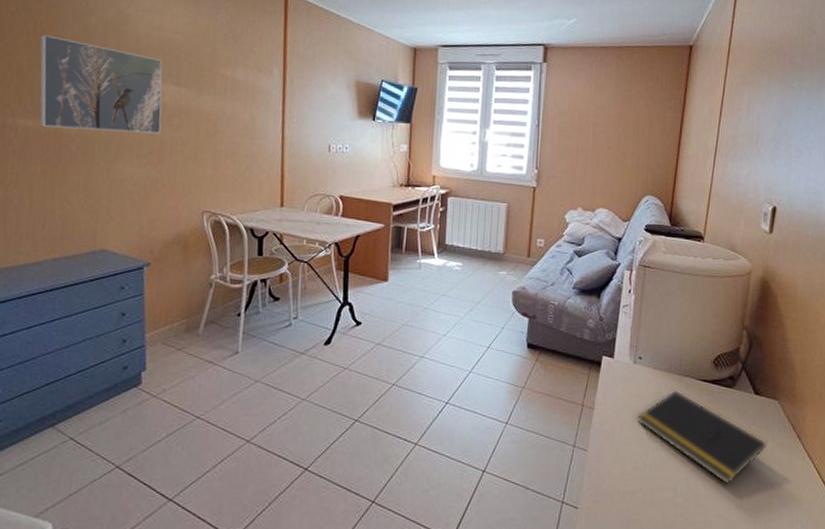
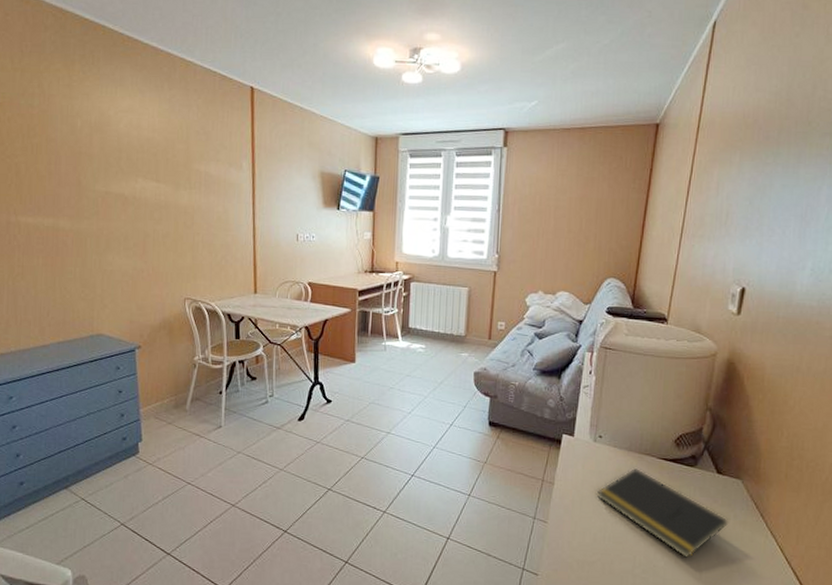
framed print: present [39,35,163,134] -> none [34,138,144,228]

